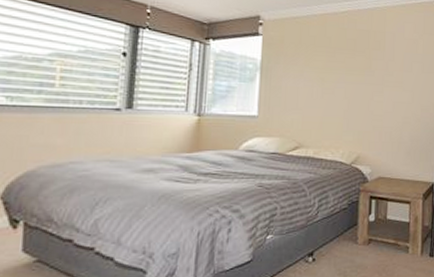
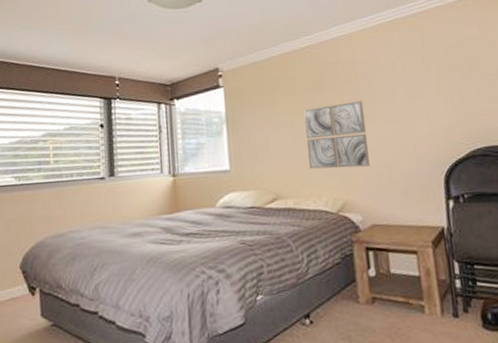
wall art: none [332,68,387,126] -> present [304,101,370,169]

